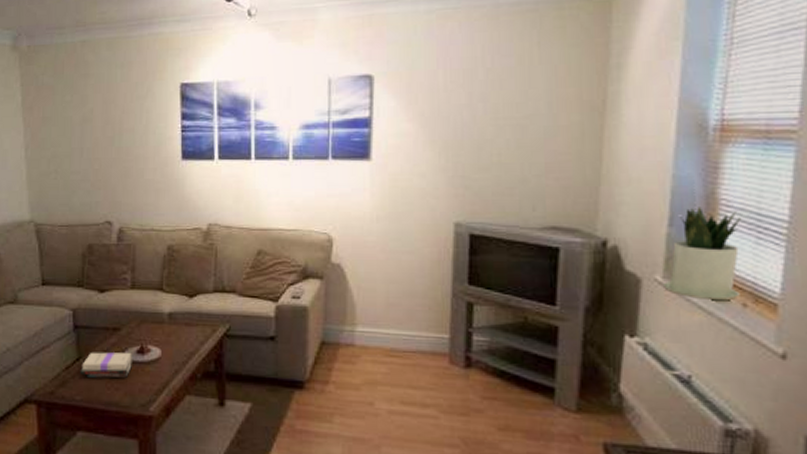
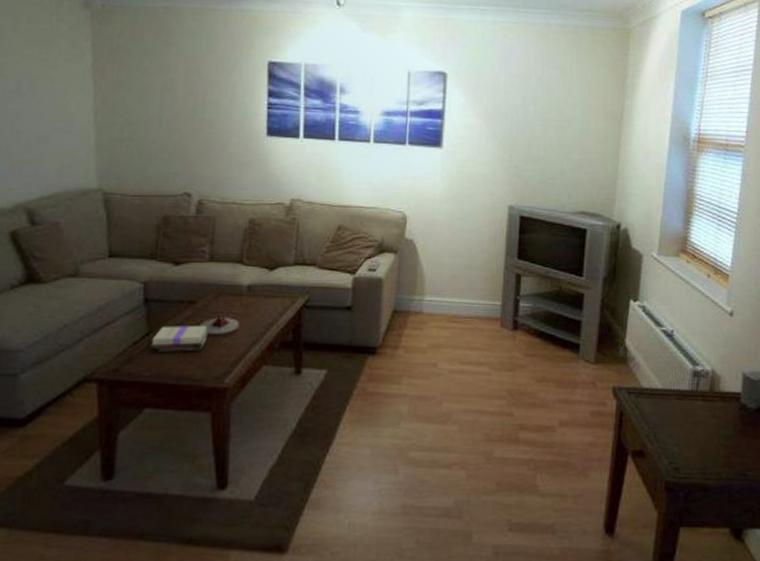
planter: present [662,207,742,301] -> none [656,200,709,273]

